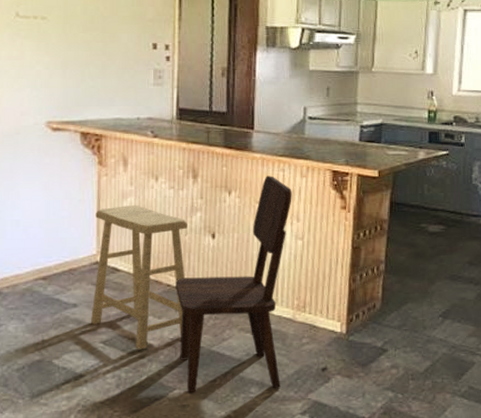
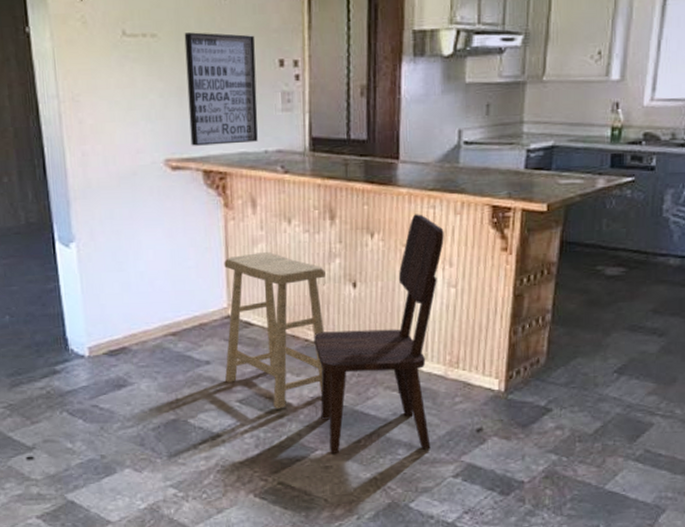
wall art: none [71,17,132,111] -> present [184,32,258,146]

